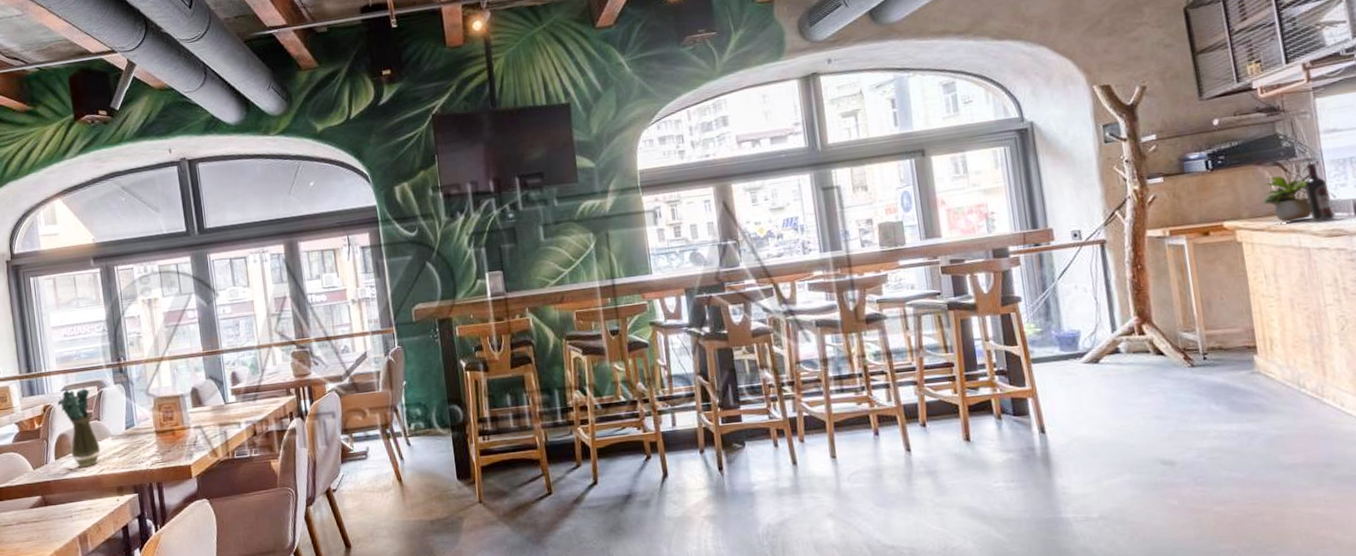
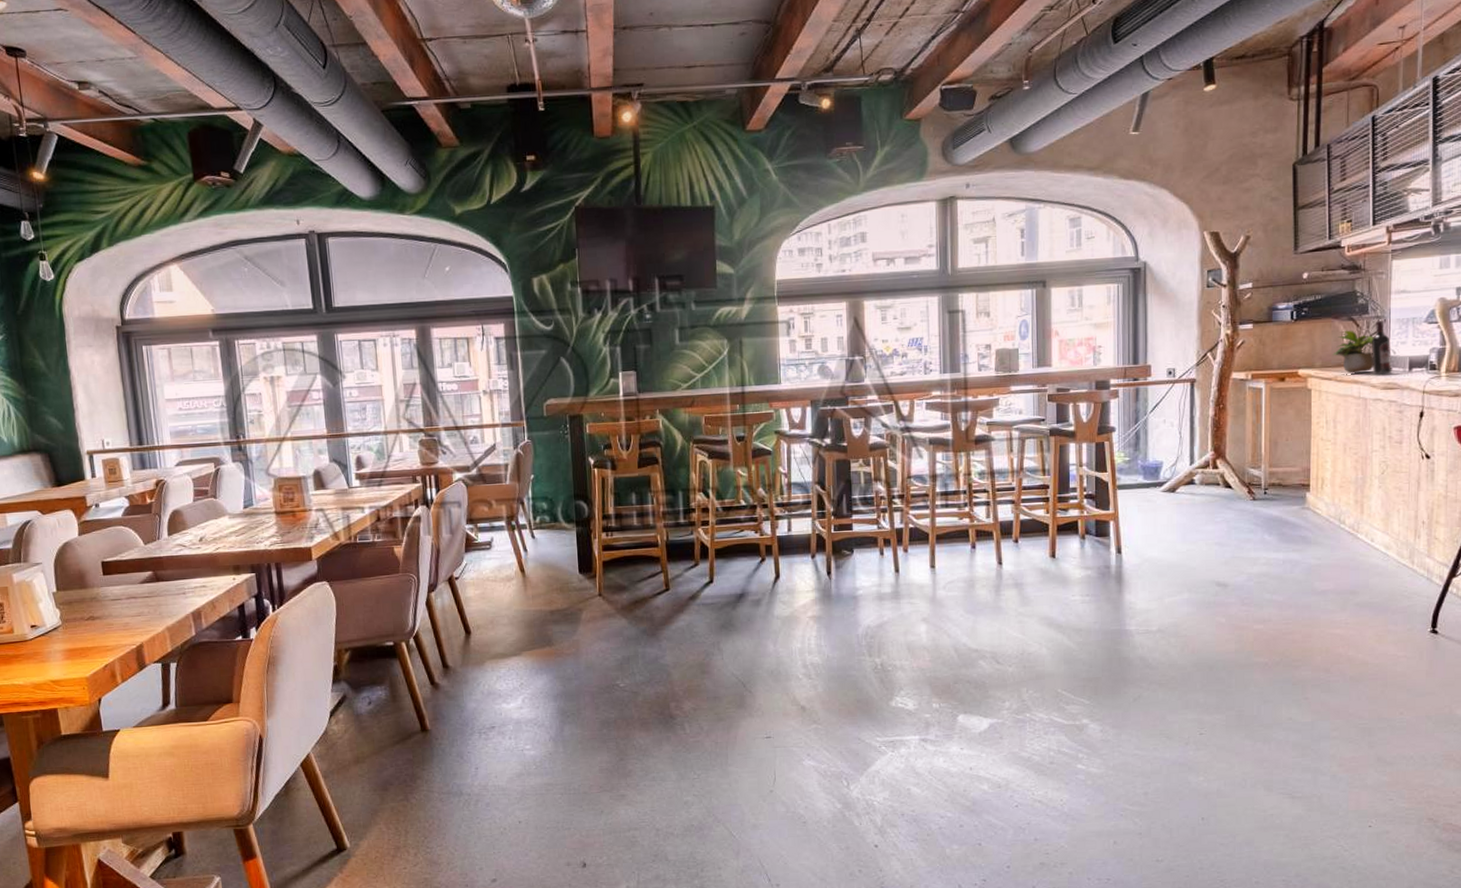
vase: present [57,386,101,468] -> none [170,462,217,545]

